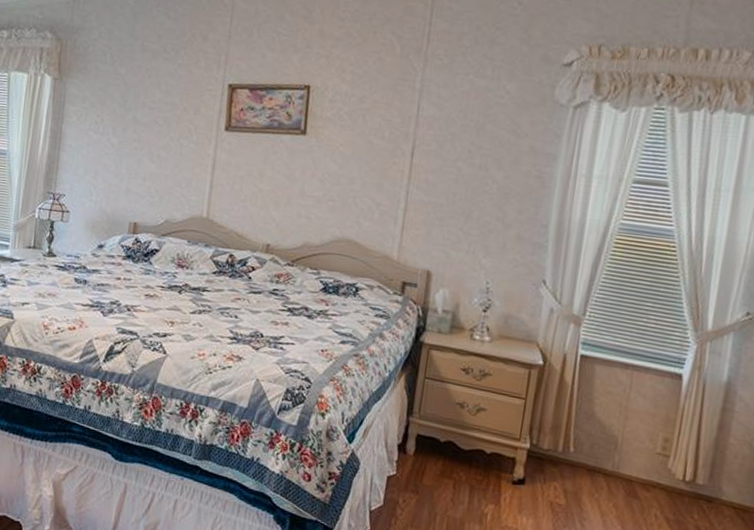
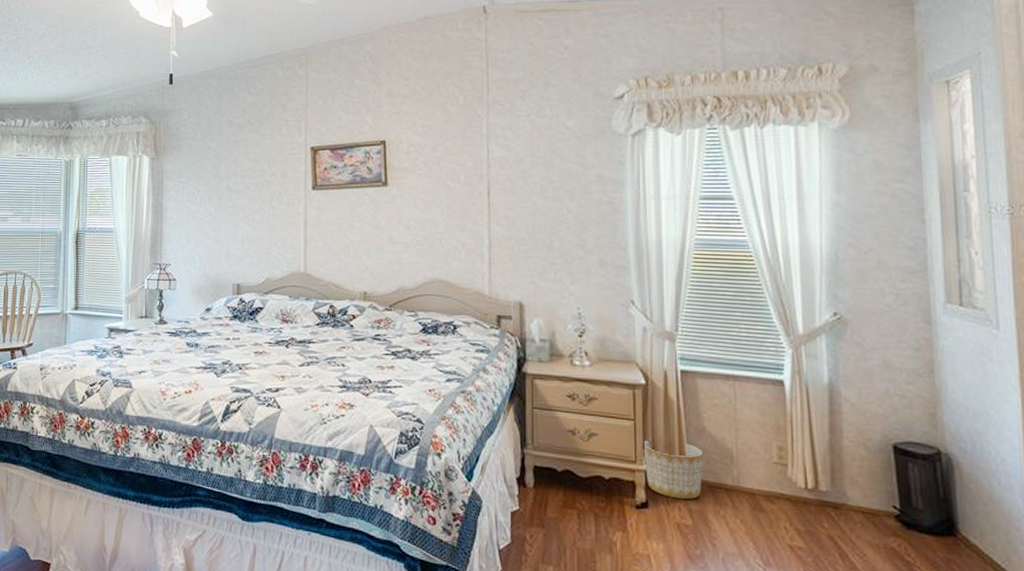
planter: none [527,419,589,481] -> present [643,439,703,500]

